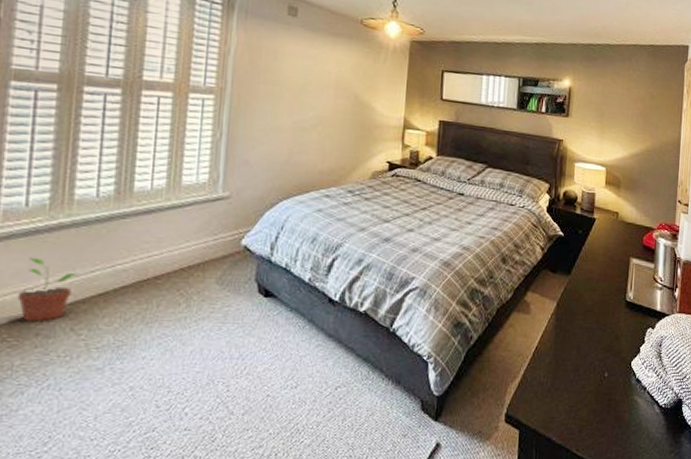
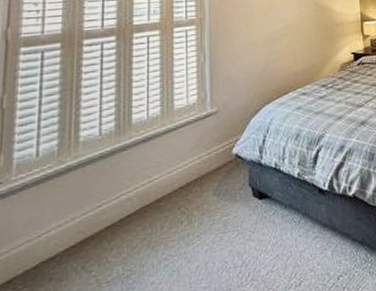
potted plant: present [17,257,78,322] -> none [31,203,86,268]

